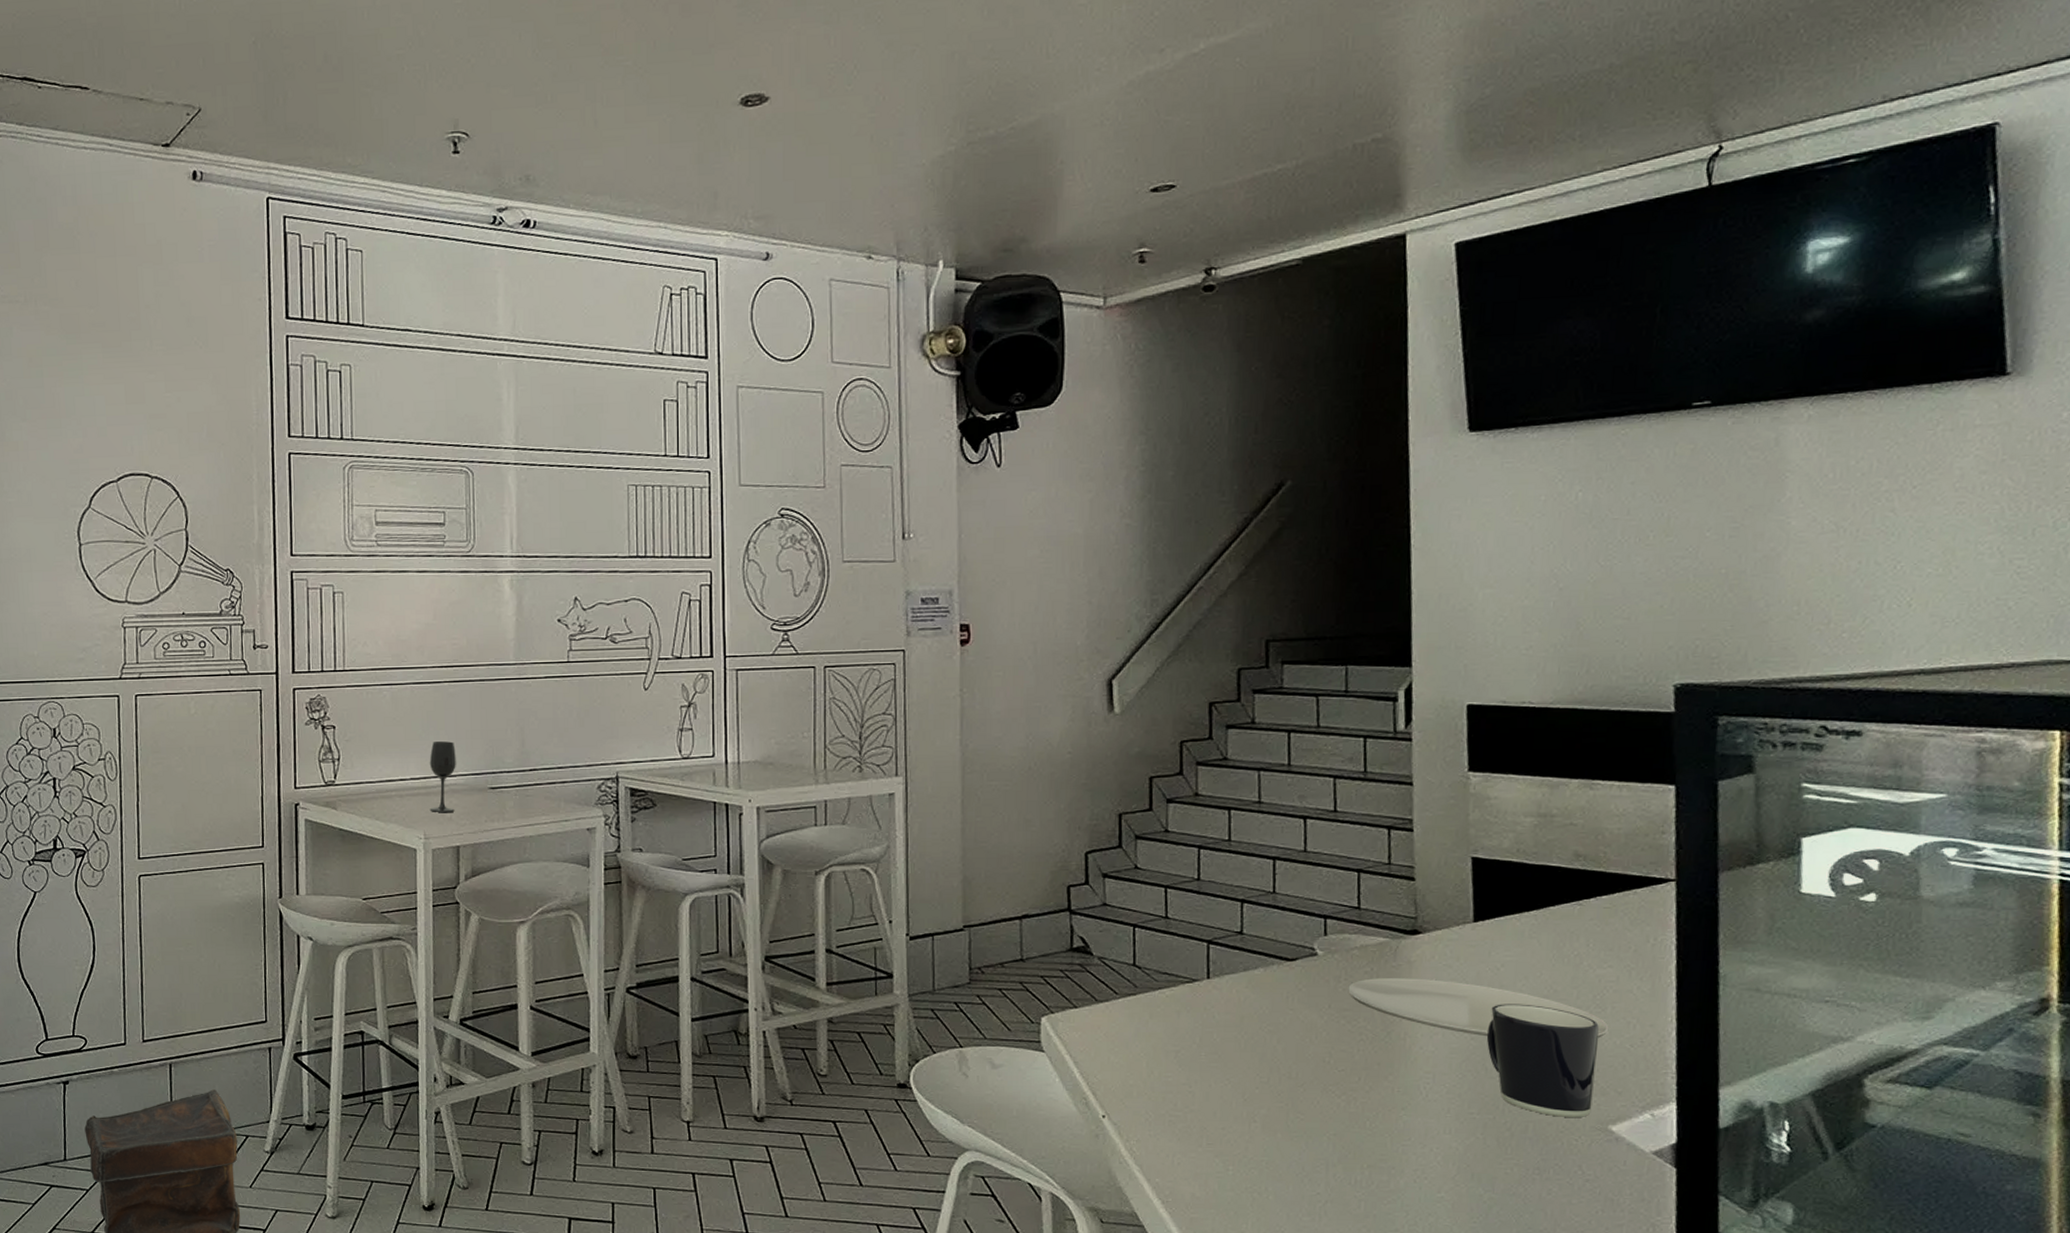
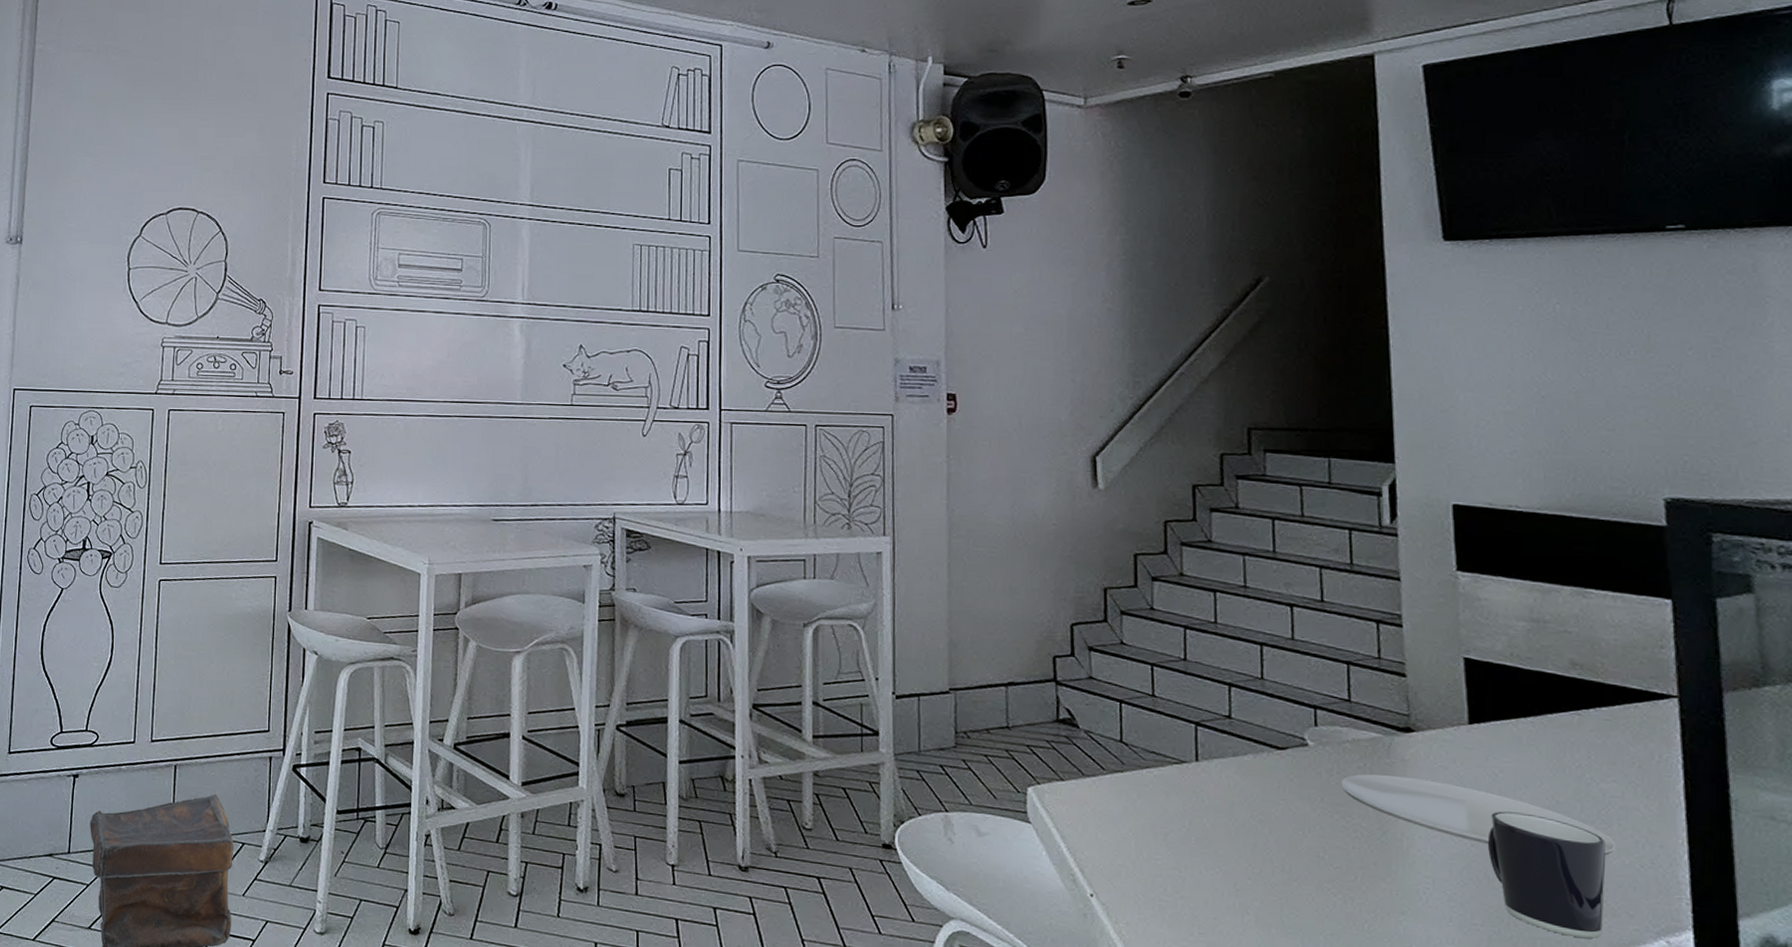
wine glass: present [429,741,457,813] -> none [435,472,463,541]

